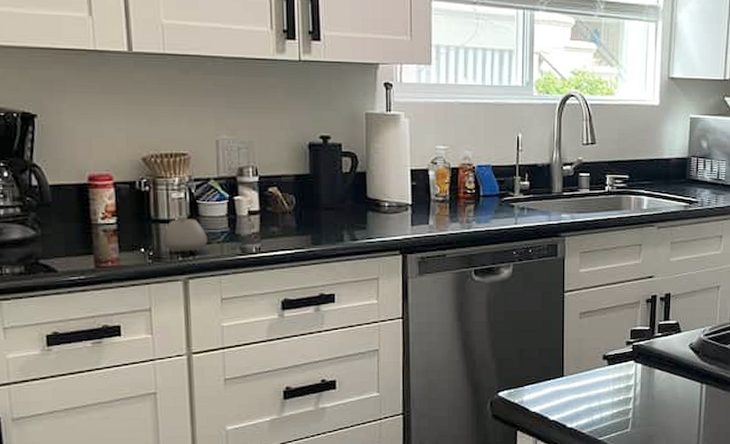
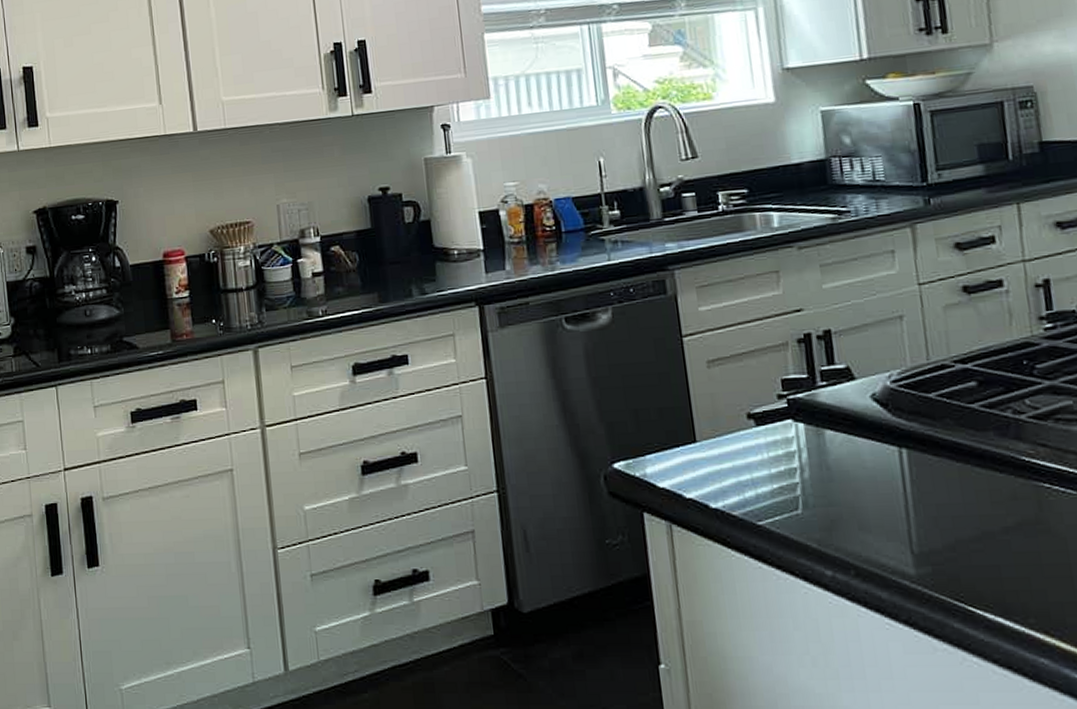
sugar bowl: present [162,214,208,252] -> none [231,282,275,321]

